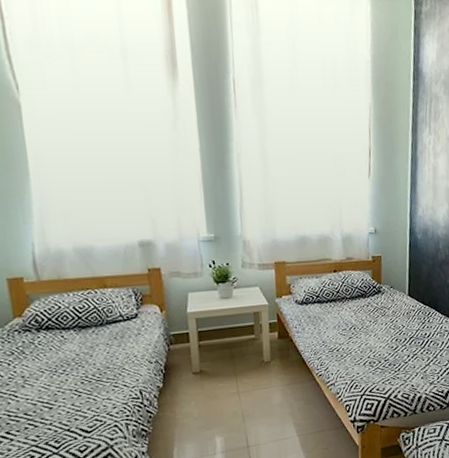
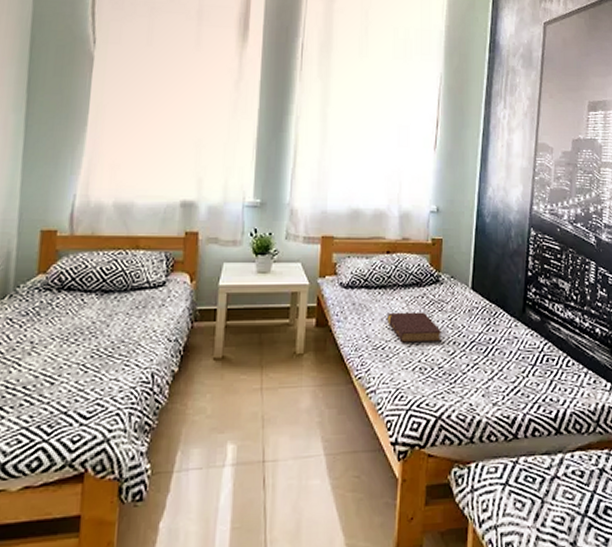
book: none [339,318,386,345] -> present [387,312,441,343]

